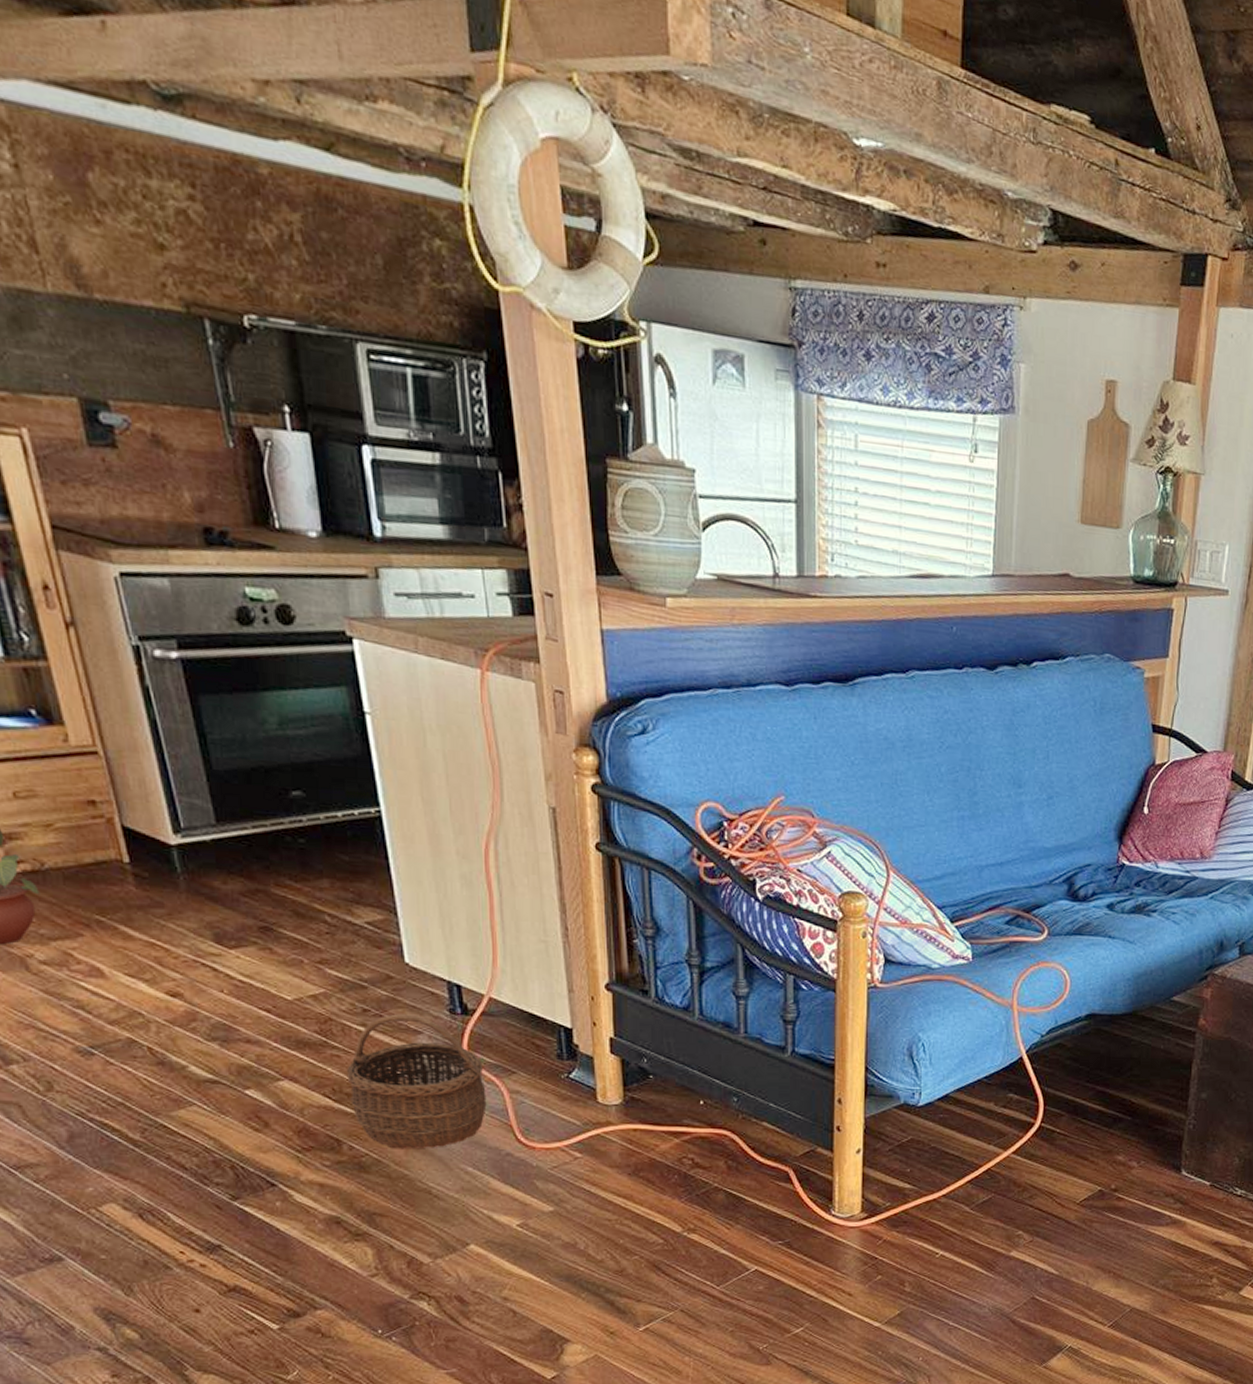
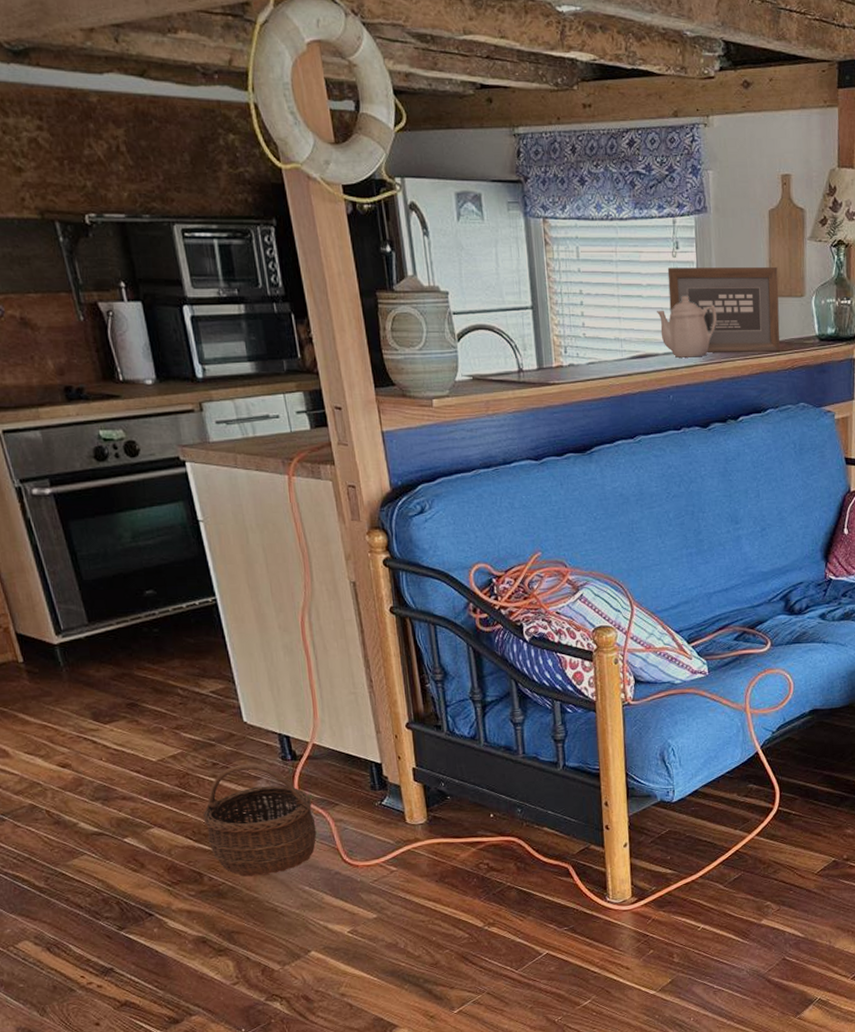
teapot: none [944,510,1017,586] -> present [656,296,718,358]
picture frame: none [961,473,1092,592] -> present [667,266,780,354]

